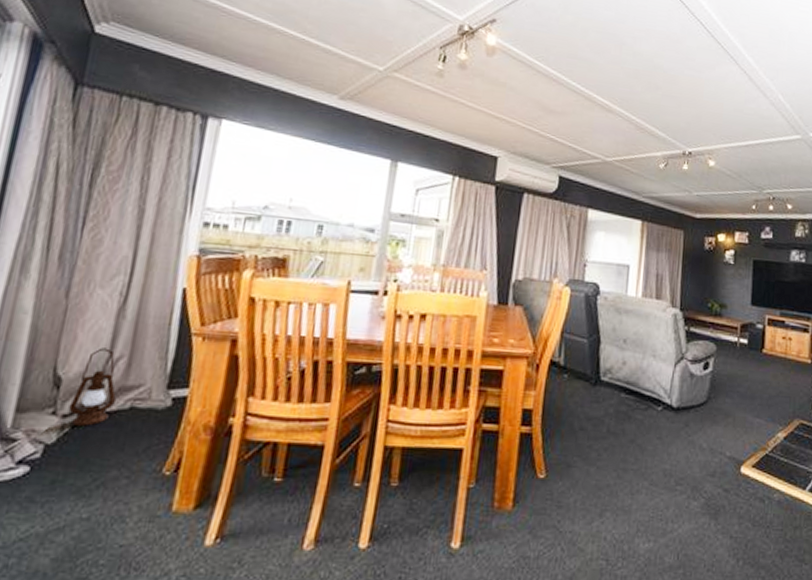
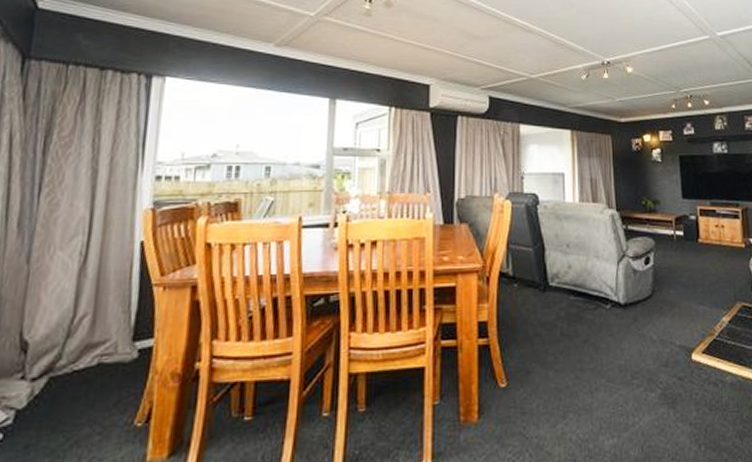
lantern: present [68,348,116,426] -> none [37,308,83,388]

